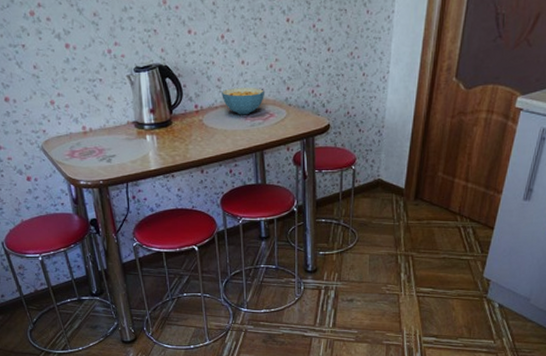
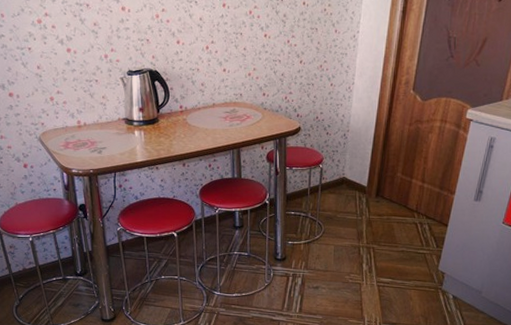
cereal bowl: present [222,88,264,115] -> none [204,92,243,116]

